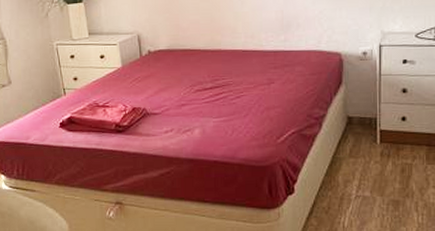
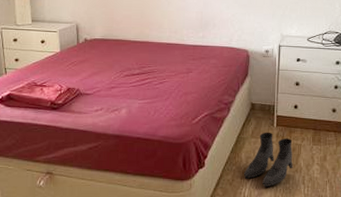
boots: none [342,150,403,215] -> present [244,132,293,187]

